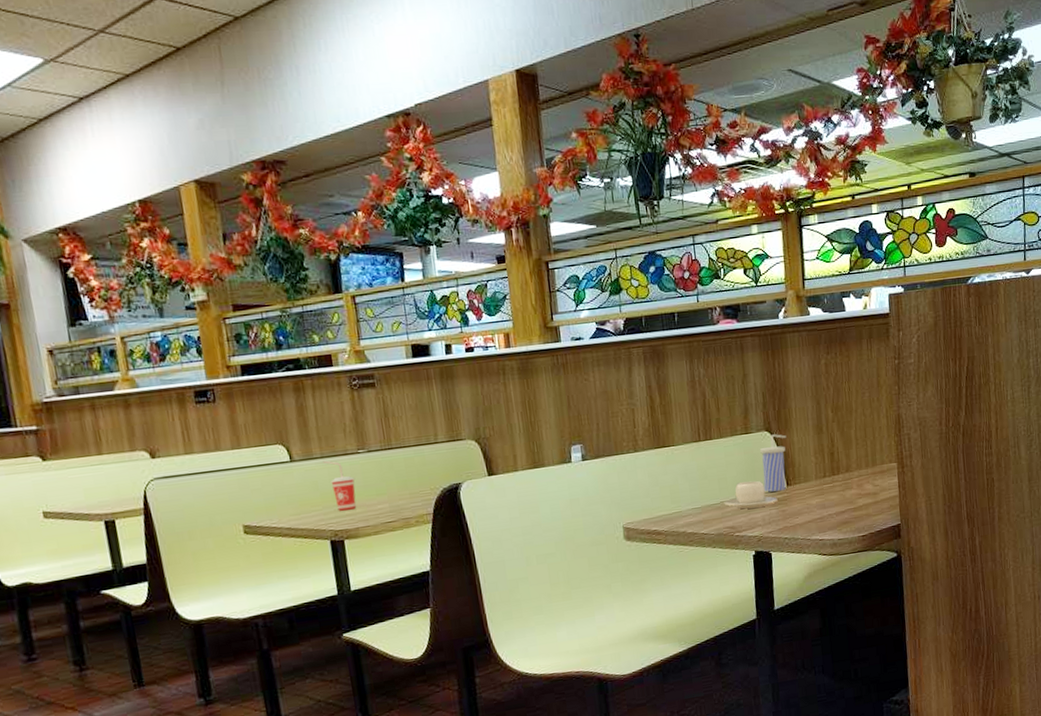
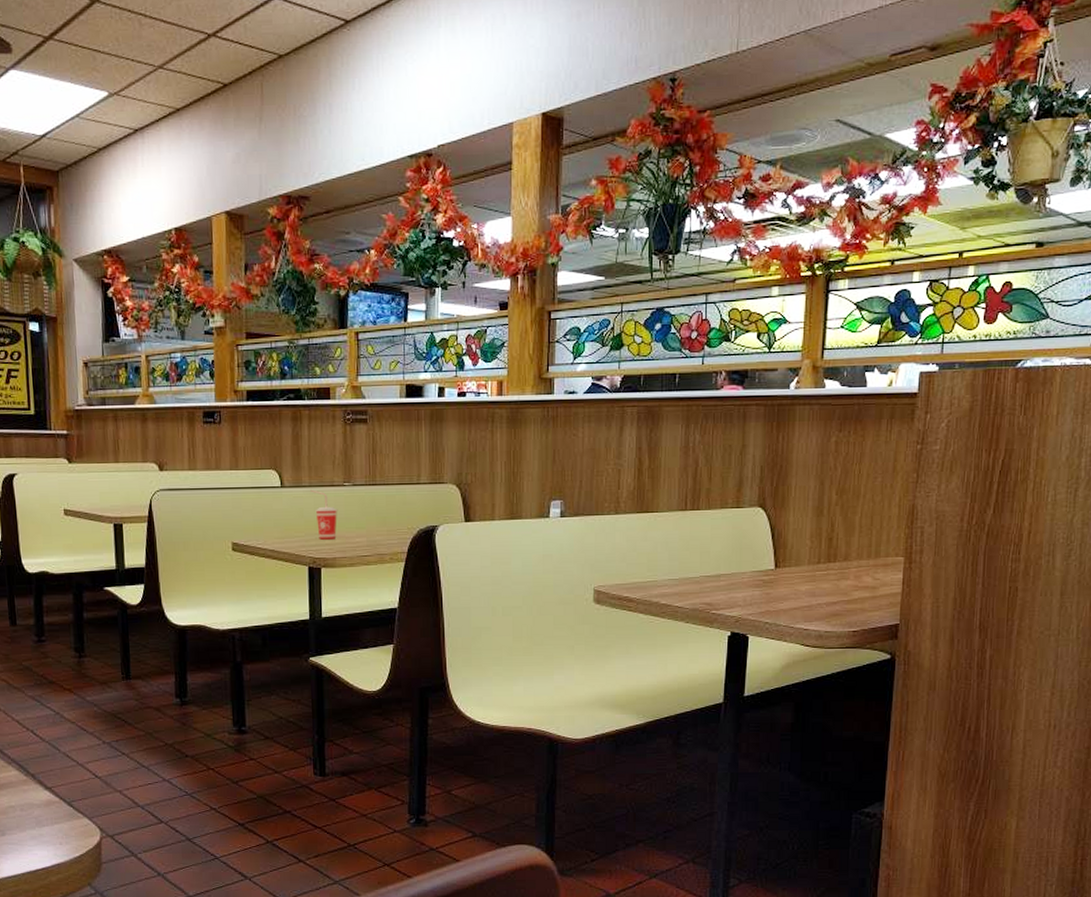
teacup: present [724,480,778,509] -> none [703,558,763,588]
beverage cup: present [760,434,787,492] -> none [750,512,781,573]

